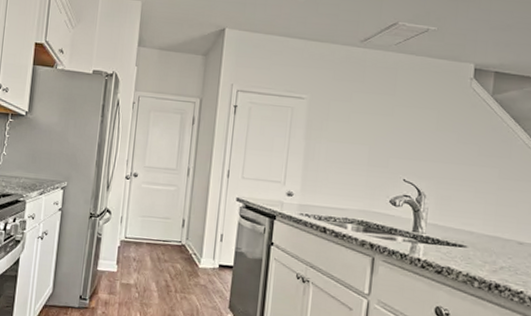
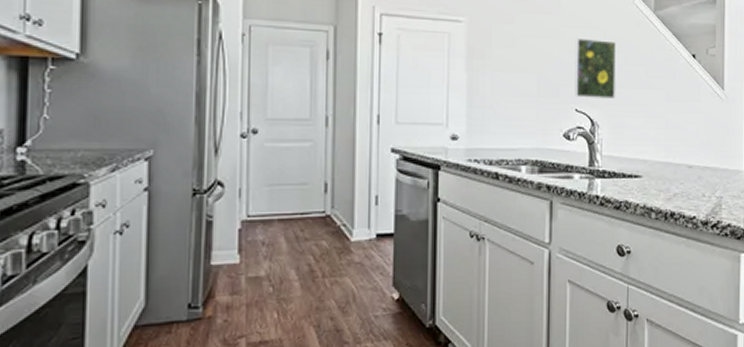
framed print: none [404,117,449,173] -> present [575,39,616,99]

